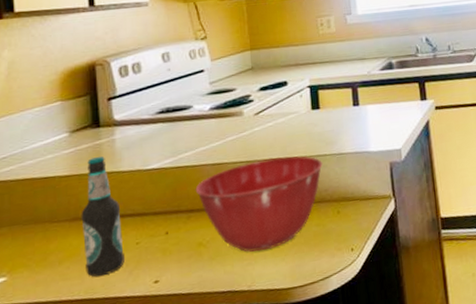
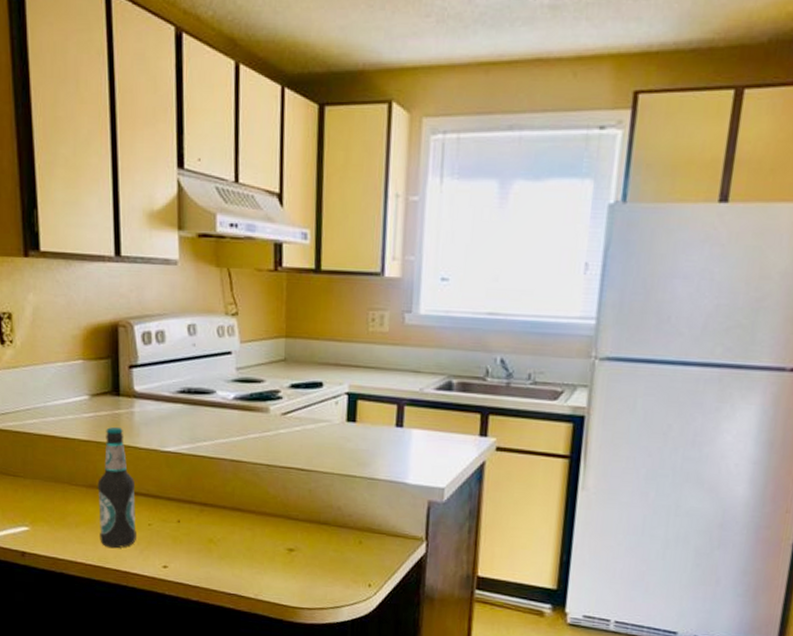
mixing bowl: present [195,156,323,252] -> none [210,466,350,563]

